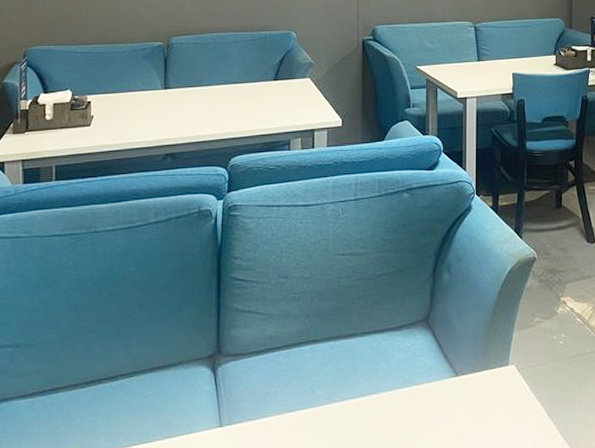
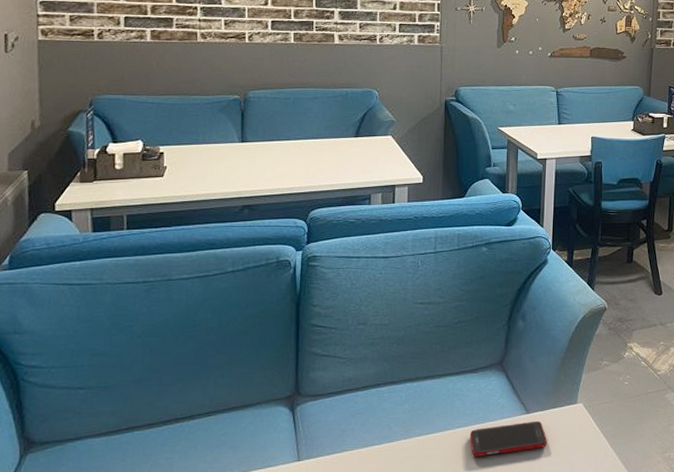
cell phone: none [396,384,478,425] -> present [469,421,547,457]

